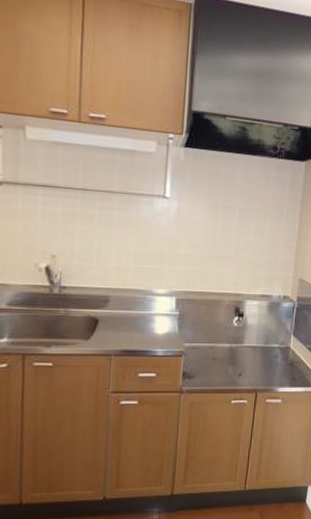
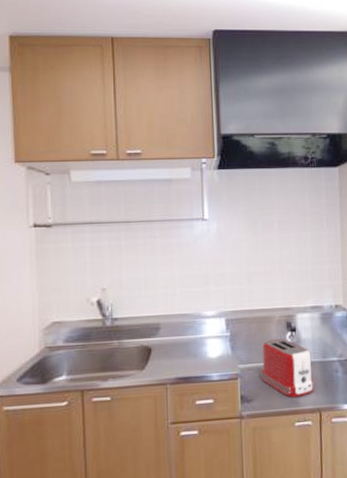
toaster: none [205,322,255,377] -> present [261,339,315,398]

